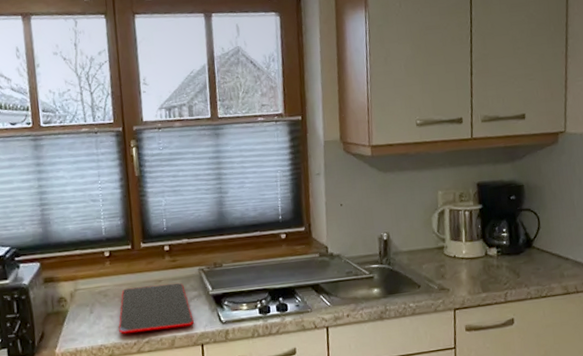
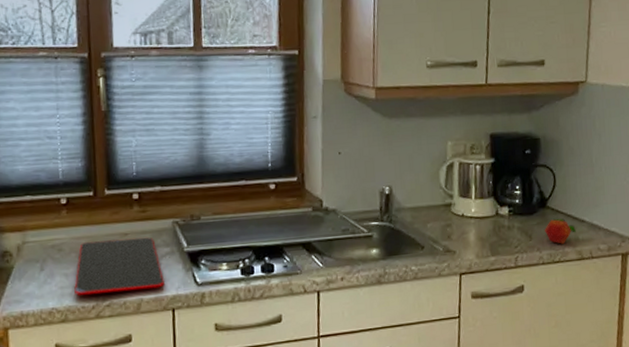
fruit: none [531,257,561,281] -> present [545,218,576,244]

